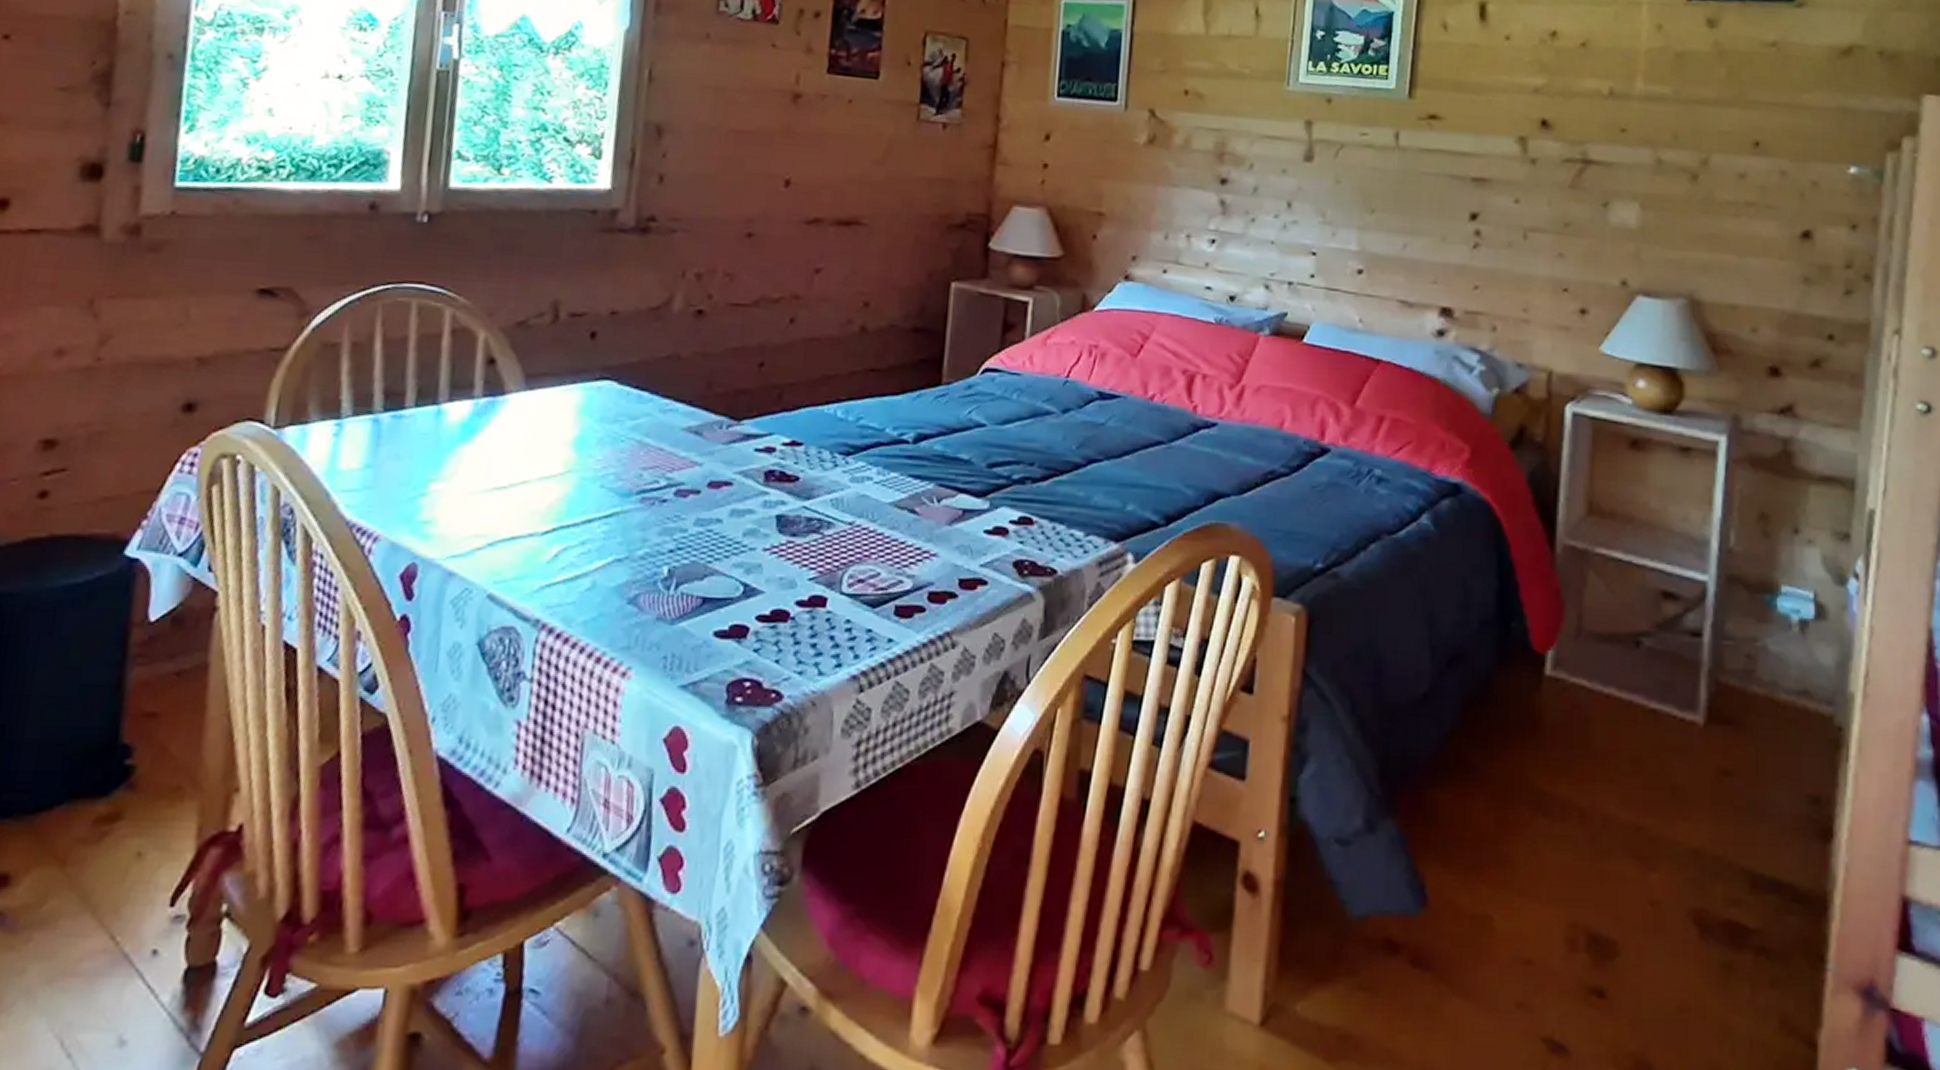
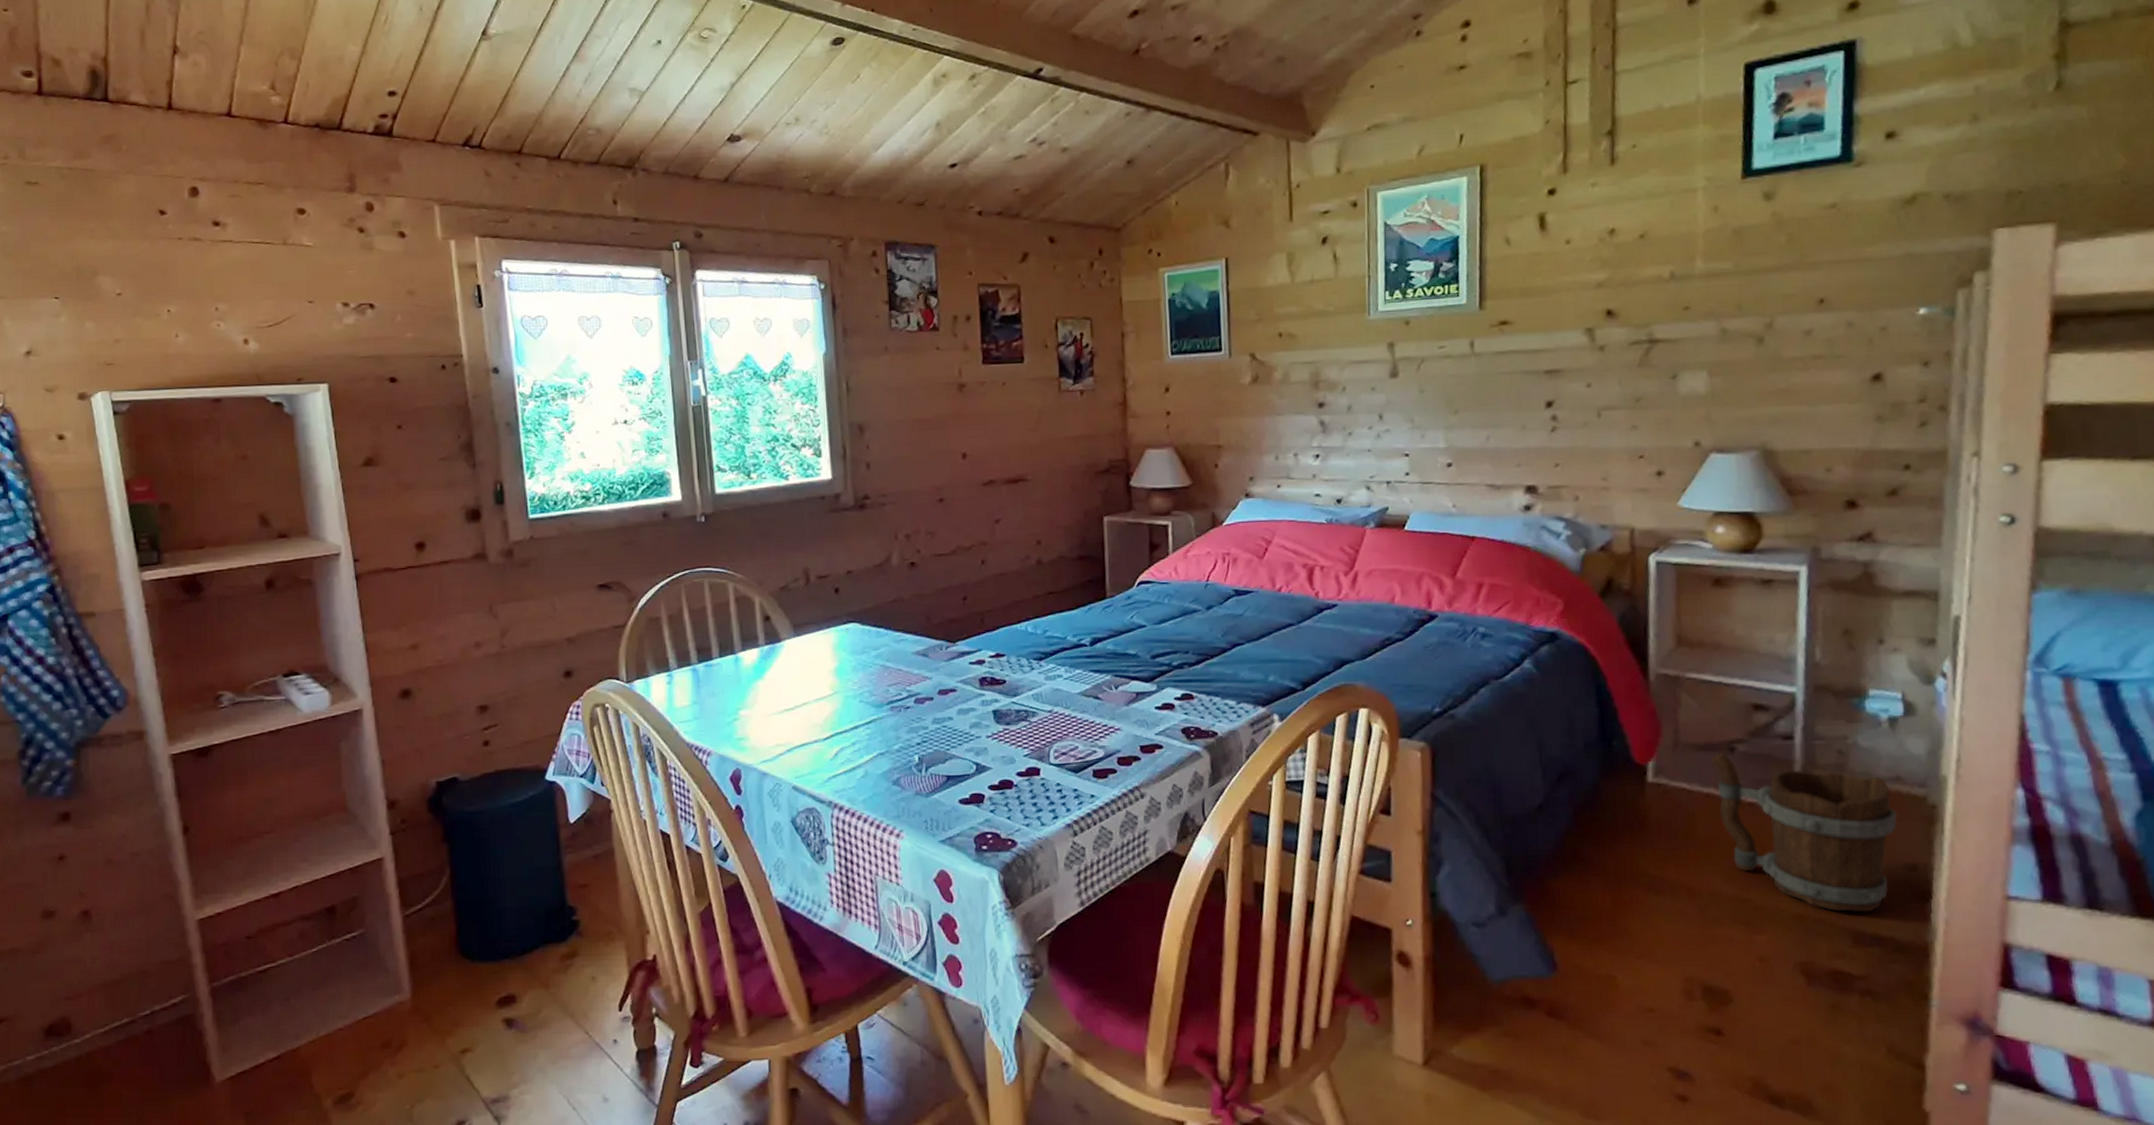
bucket: none [1614,646,1803,851] -> present [1710,752,1897,912]

